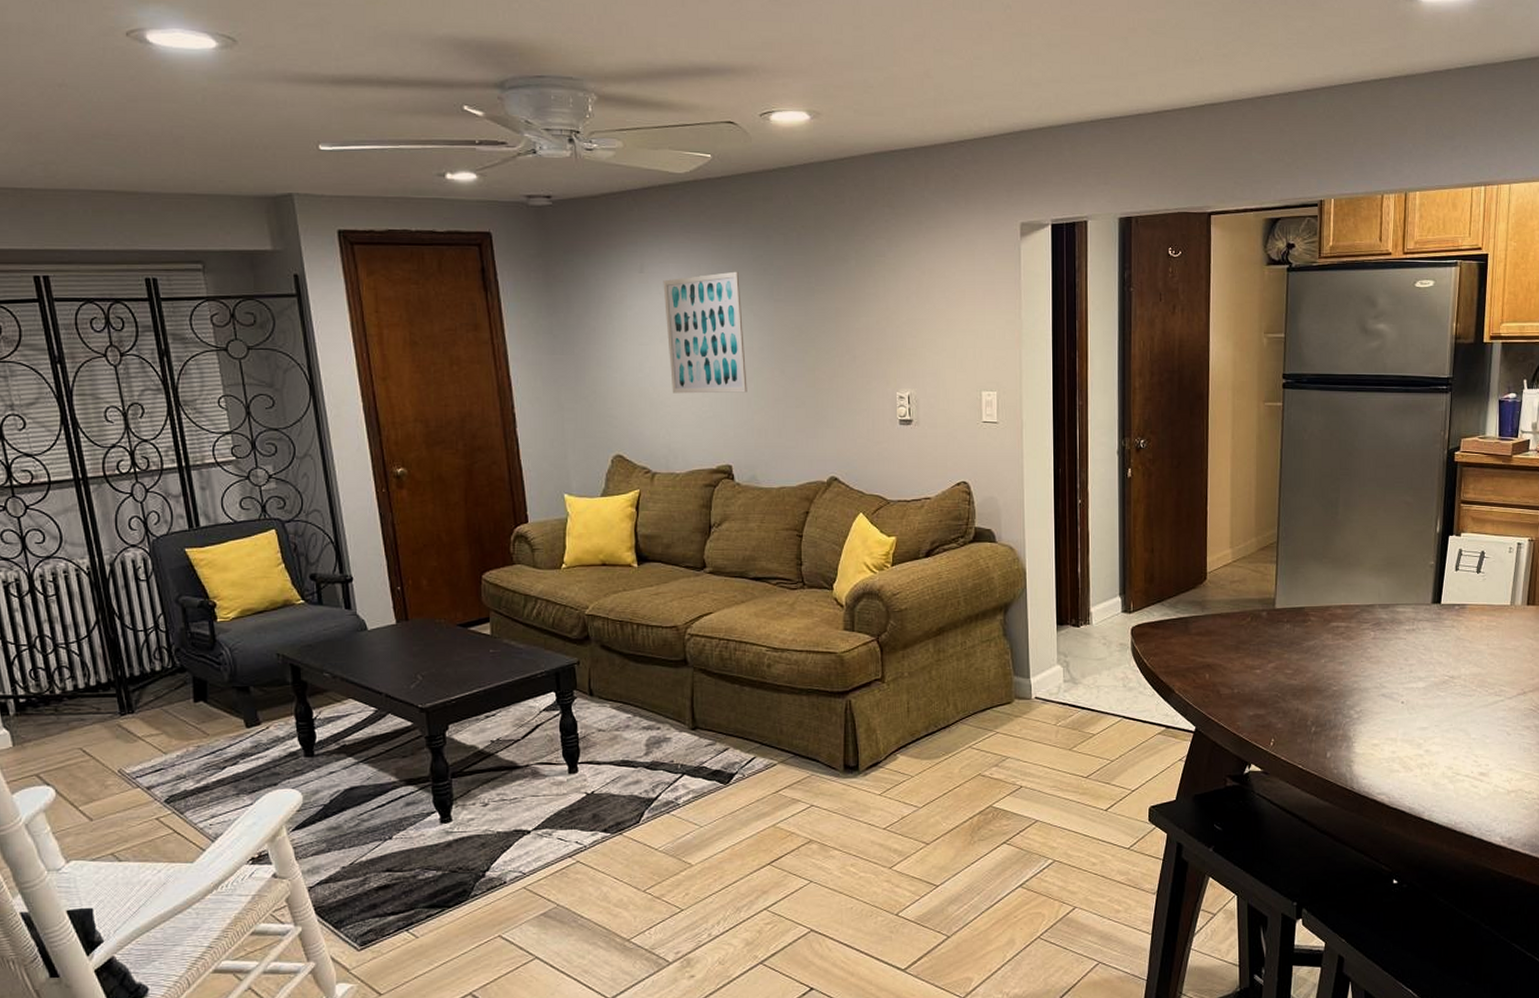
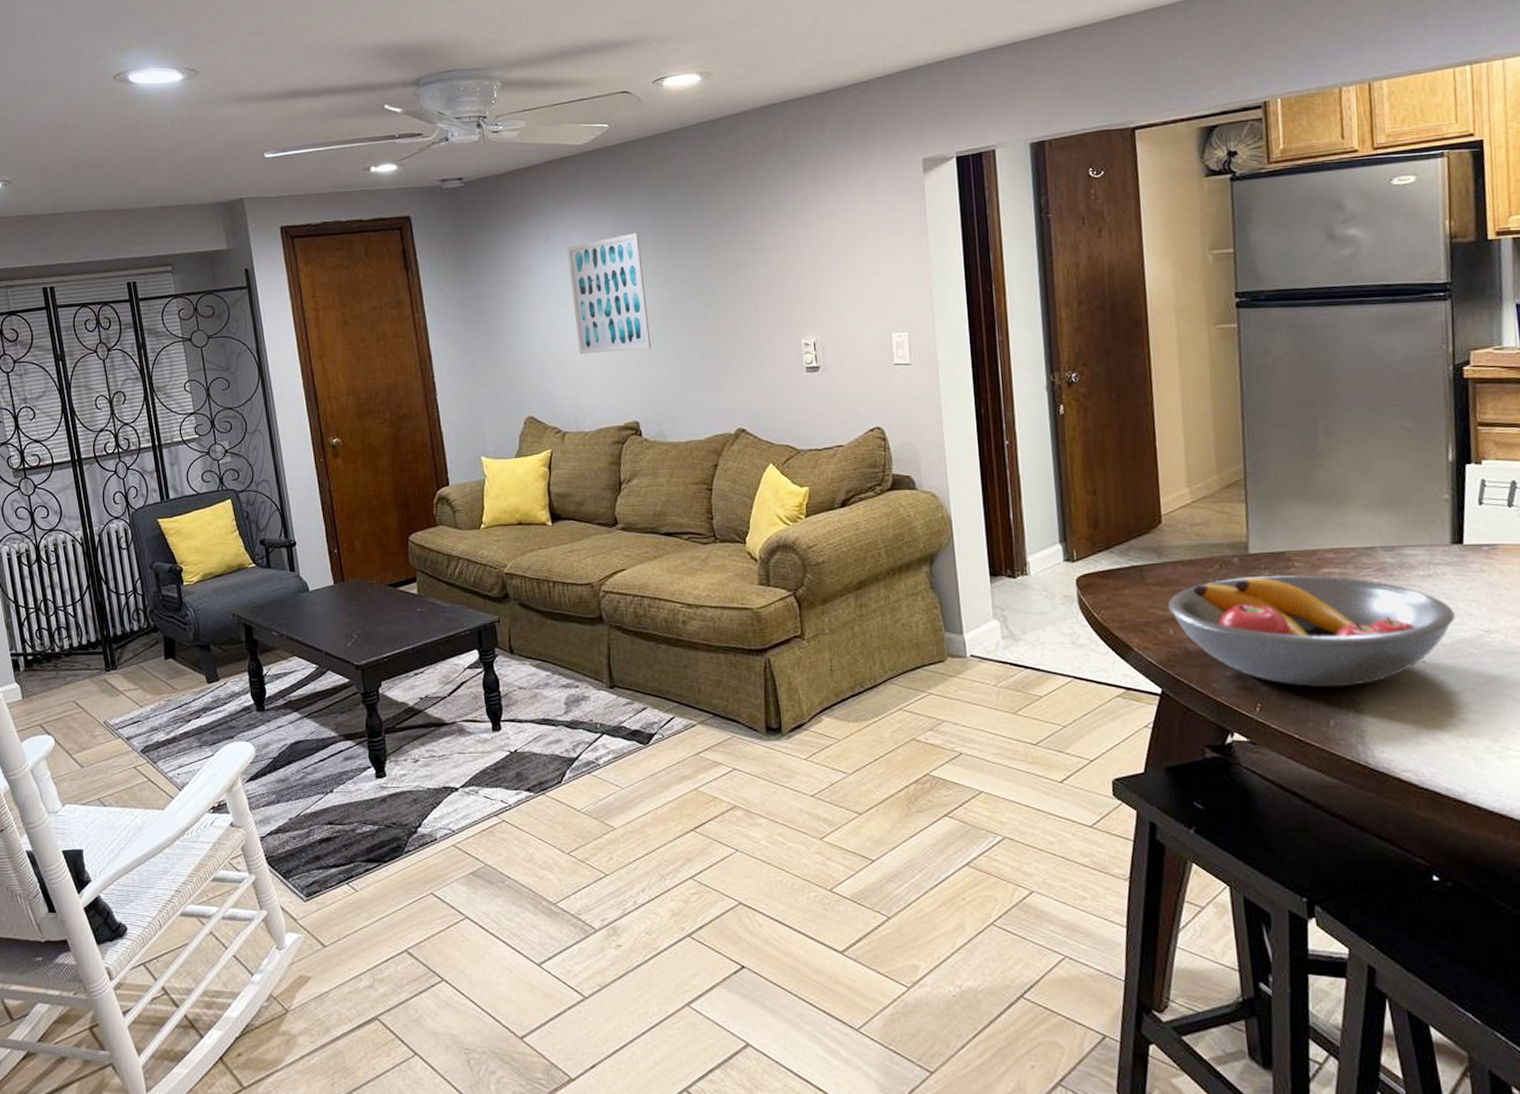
fruit bowl: none [1206,627,1429,724] -> present [1167,575,1456,687]

